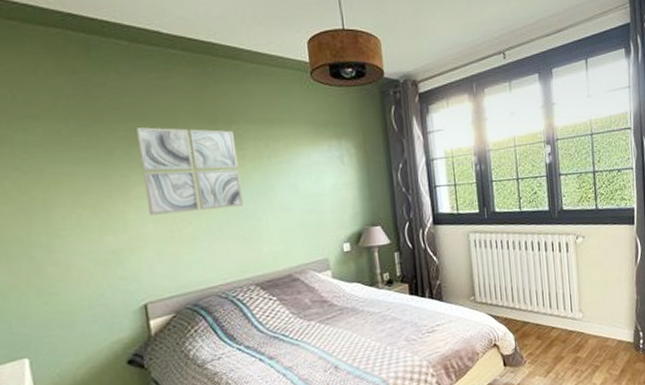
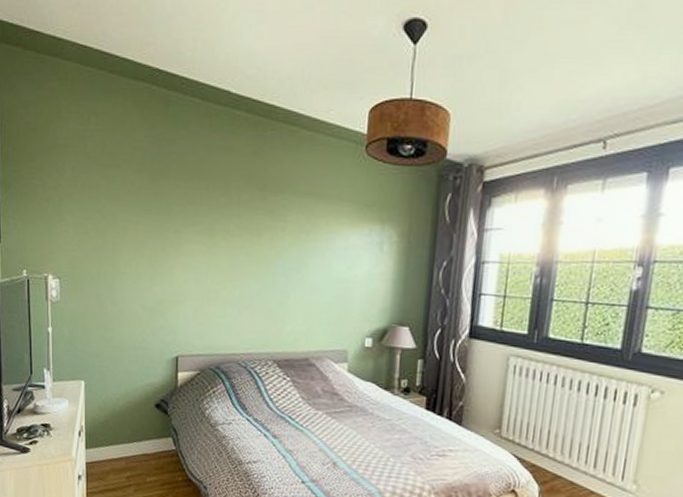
wall art: present [137,127,243,215] -> none [193,187,279,280]

